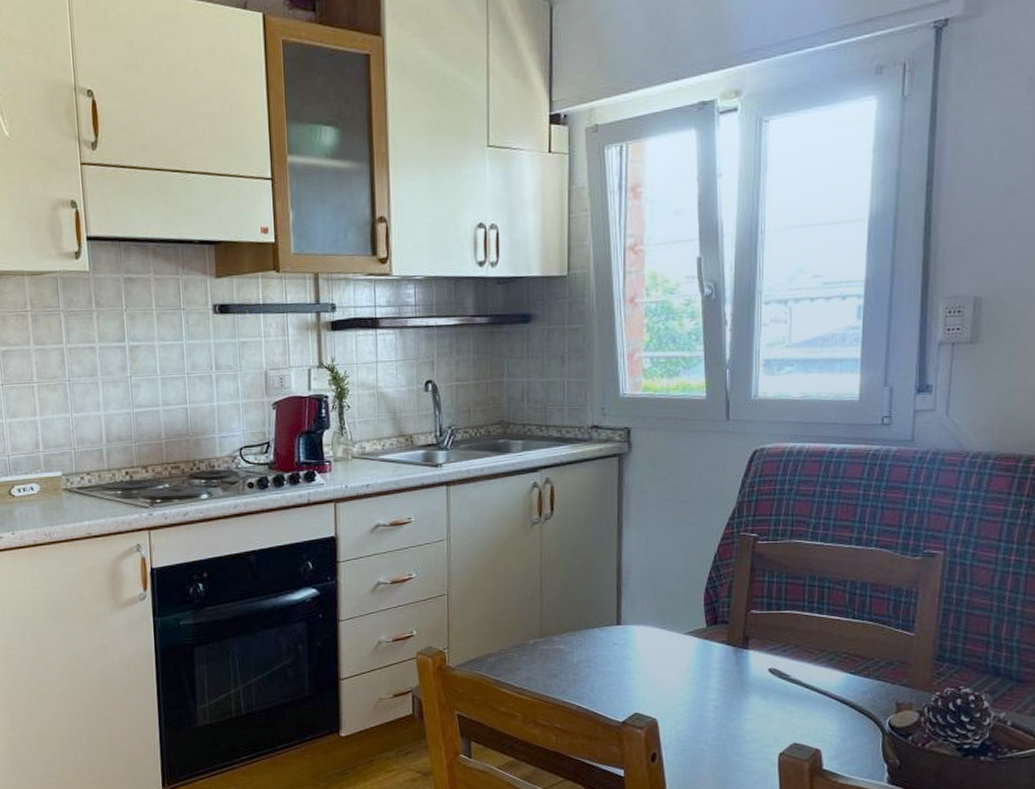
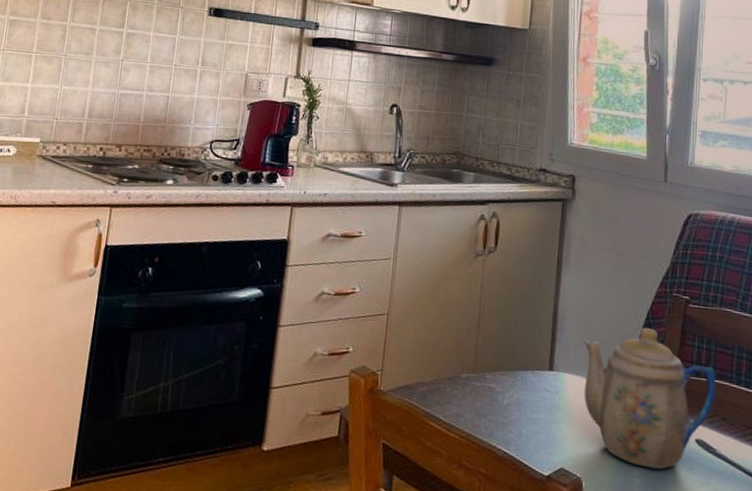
teapot: none [649,569,788,701] -> present [583,327,716,470]

